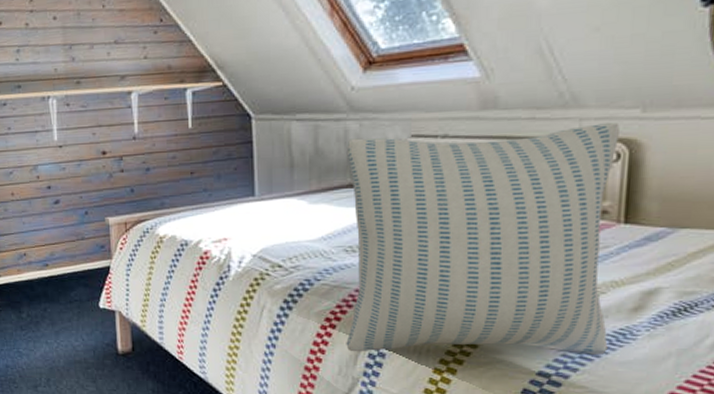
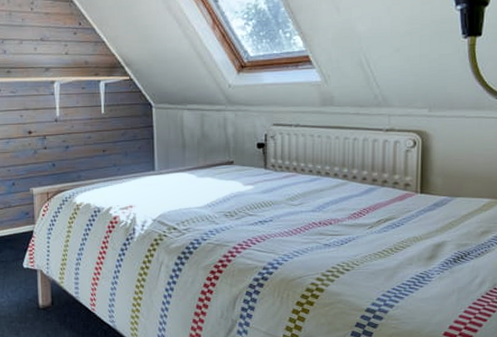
pillow: present [346,123,620,356] -> none [225,119,415,299]

